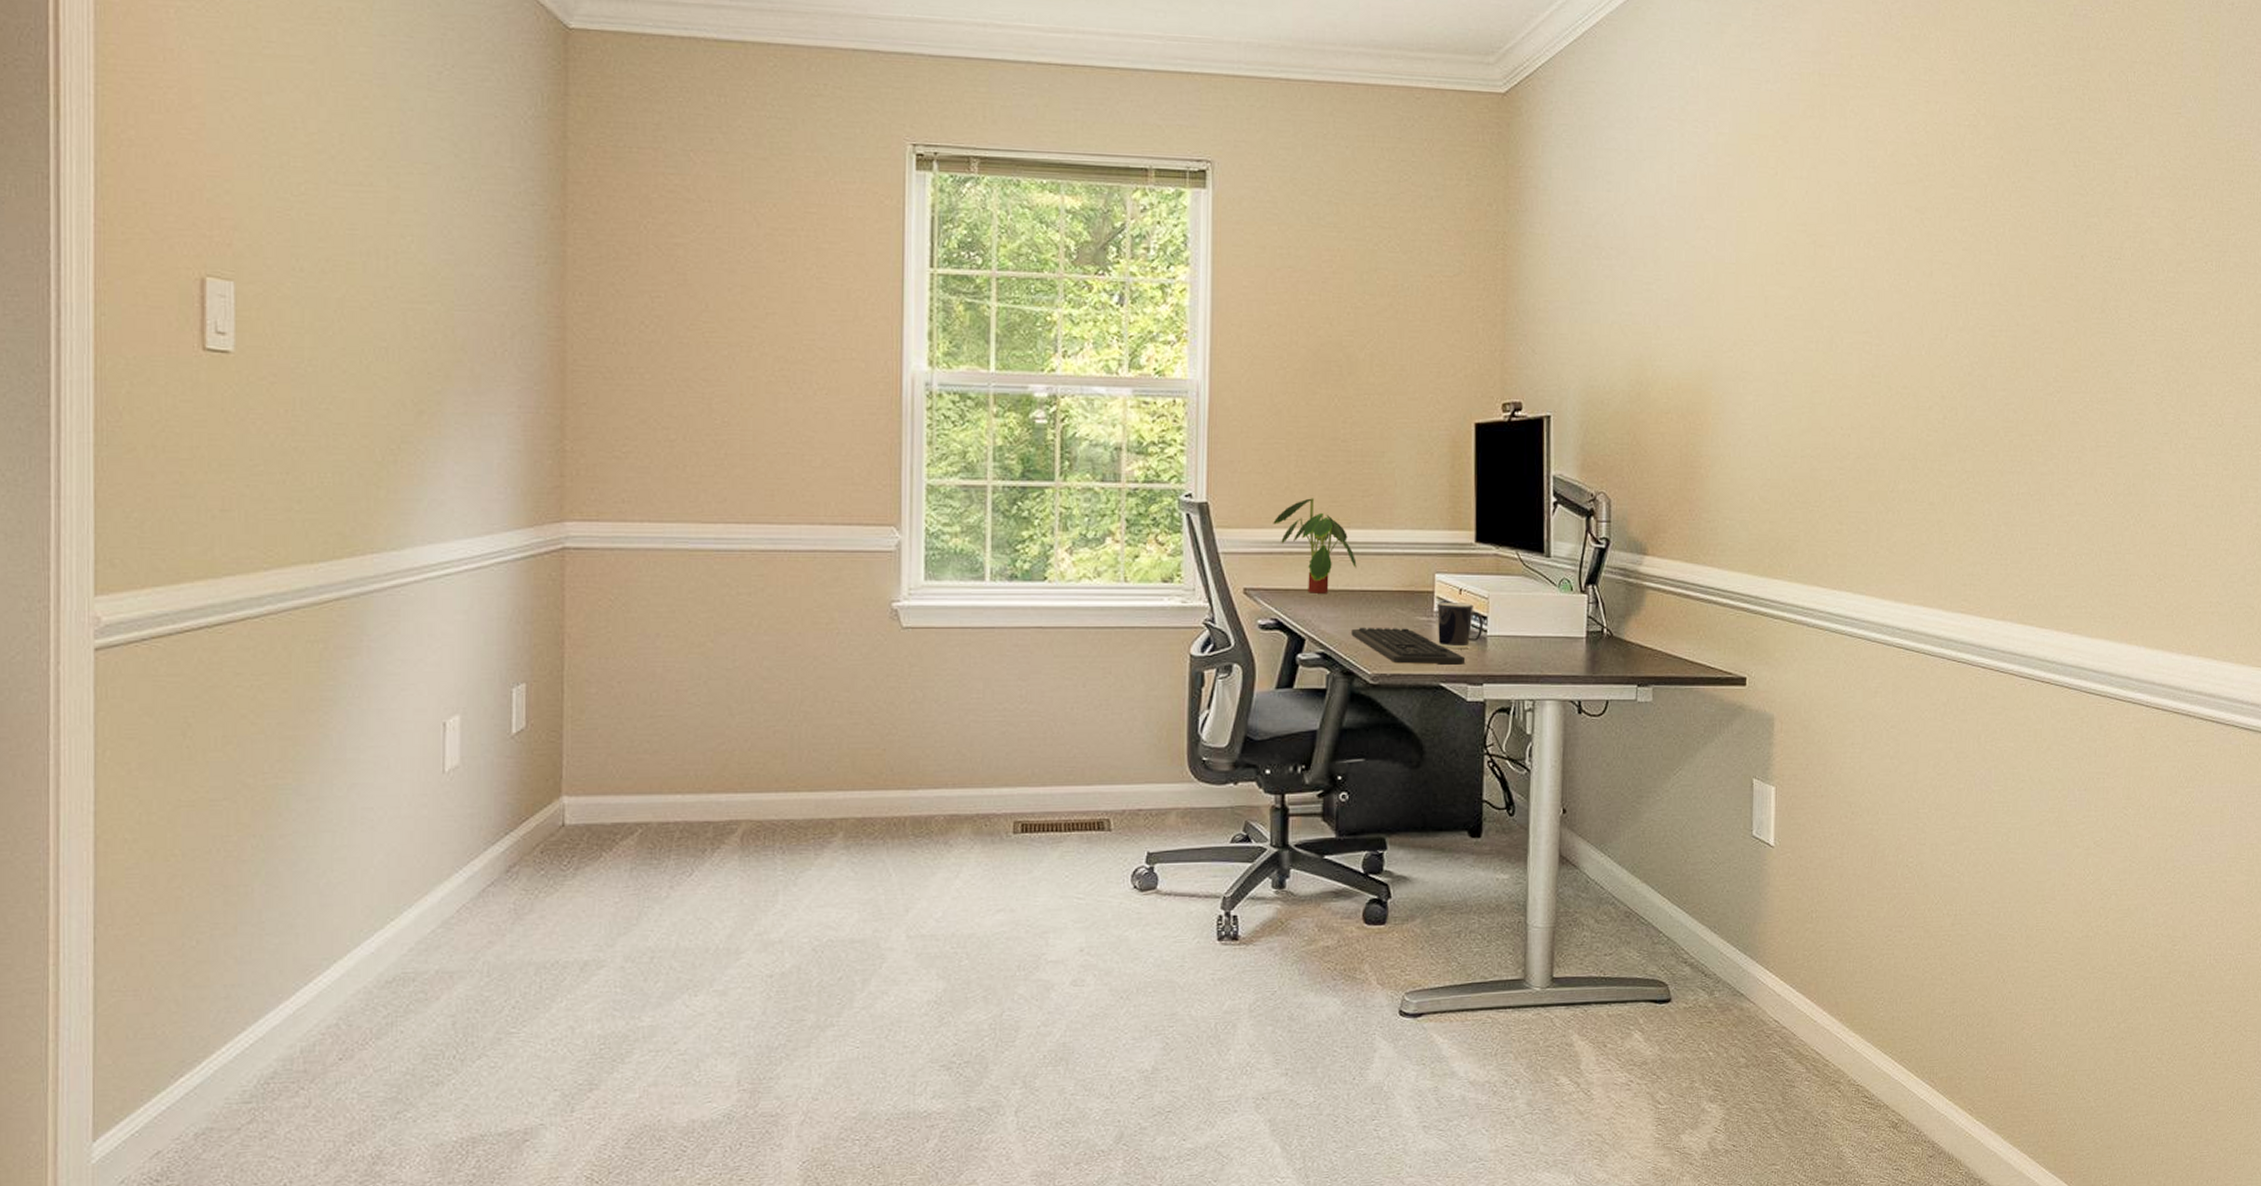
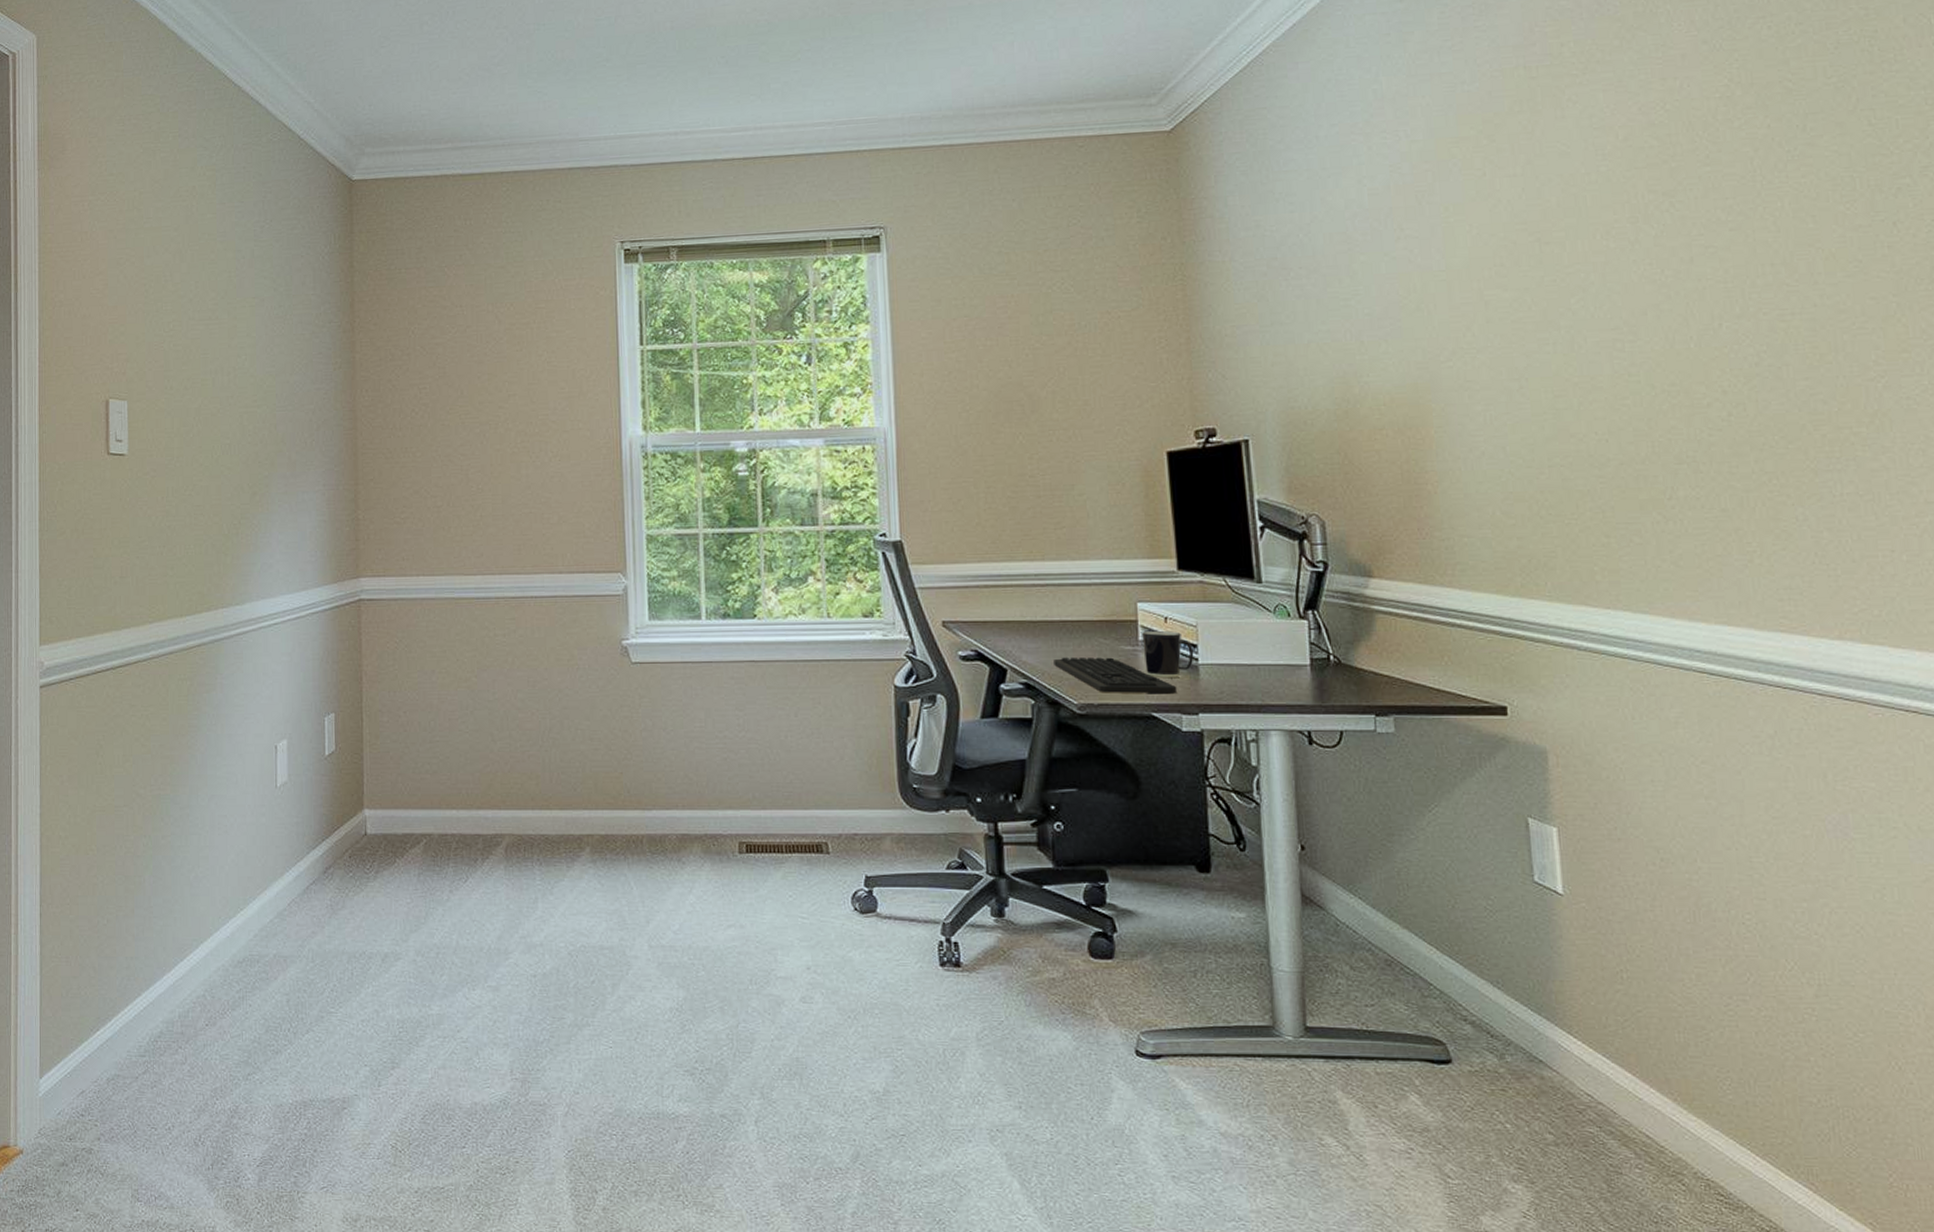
plant: present [1273,498,1357,593] -> none [966,532,1054,625]

